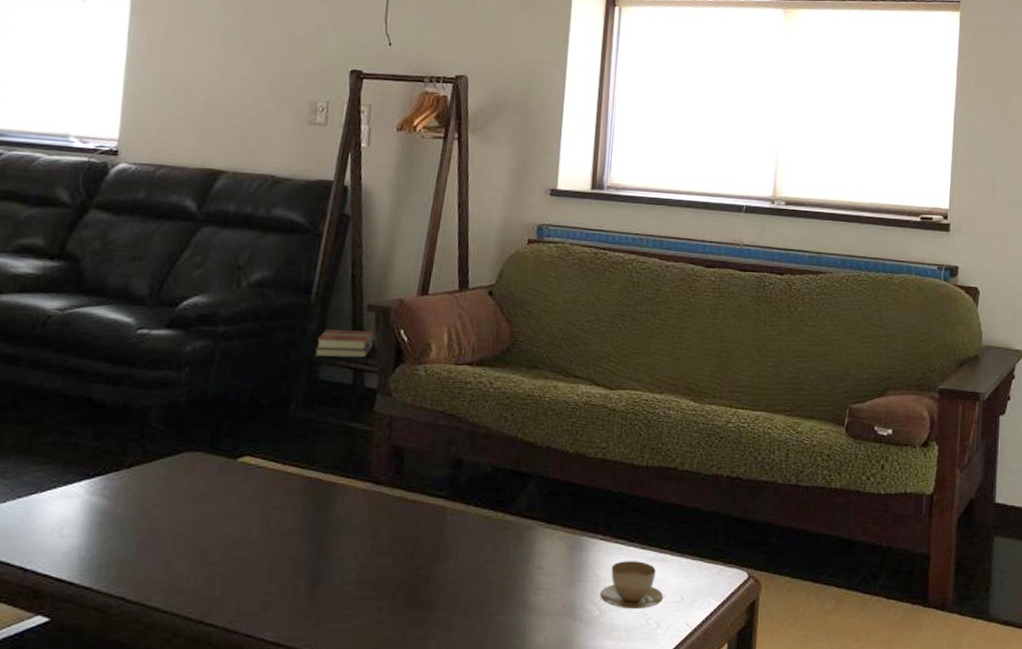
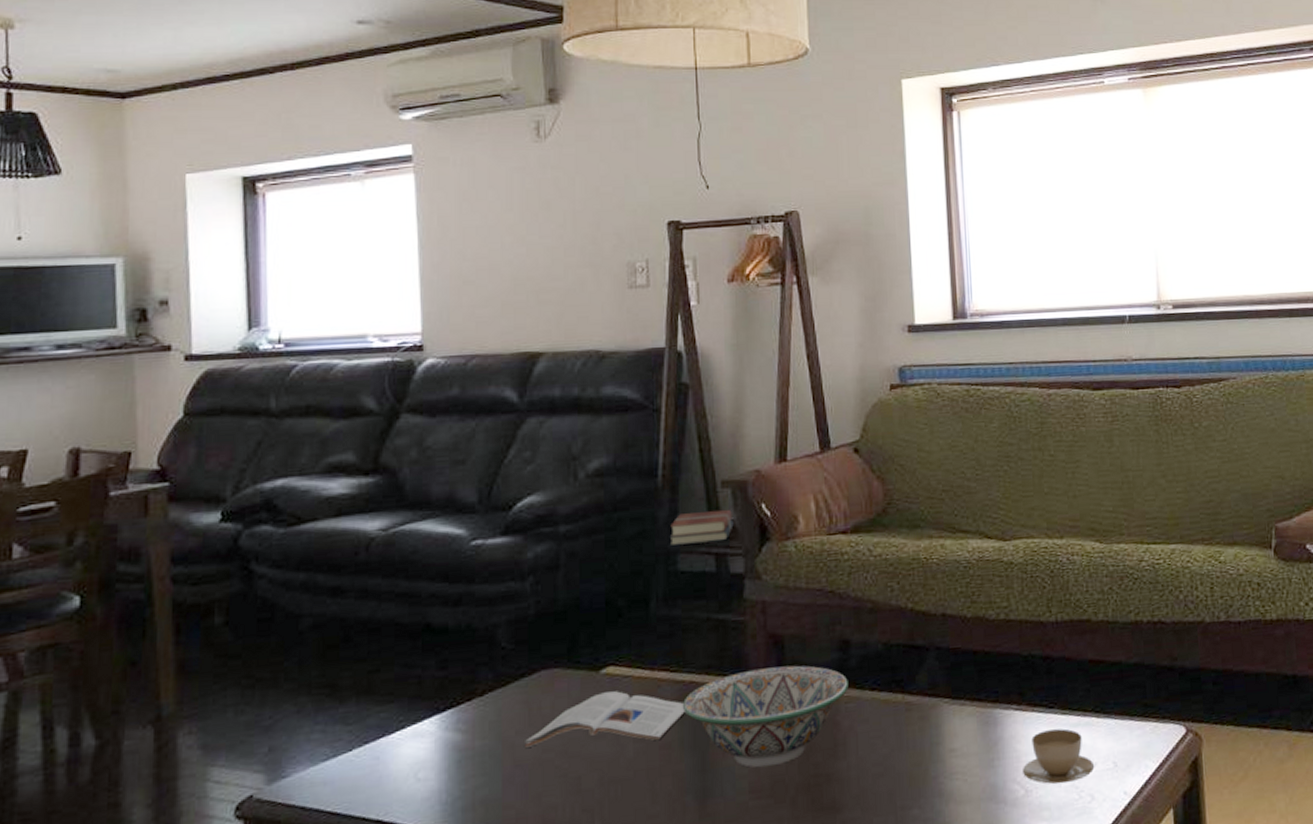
magazine: none [161,479,309,528] -> present [525,691,685,747]
decorative bowl: none [306,475,457,563] -> present [682,665,849,768]

